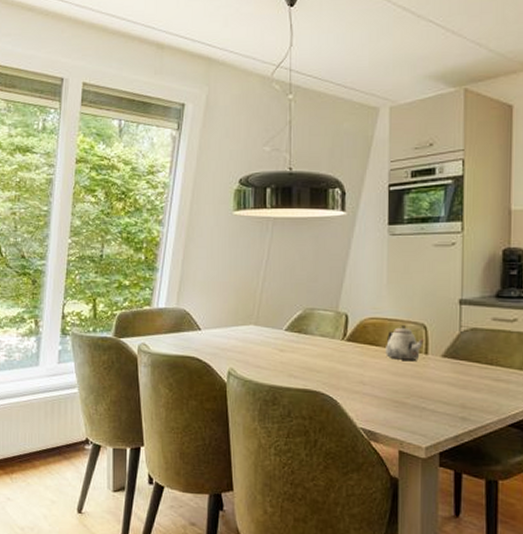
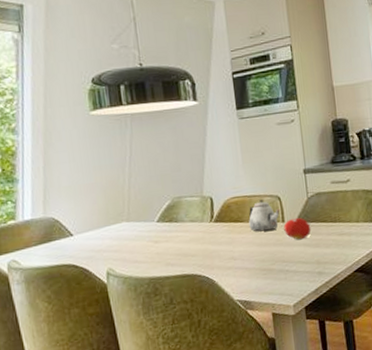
fruit: none [426,350,460,377] -> present [284,215,311,240]

